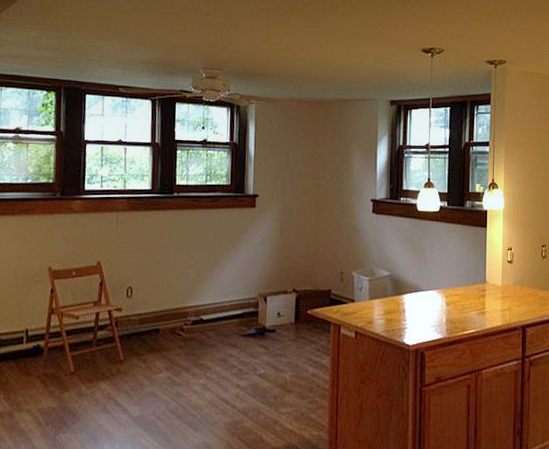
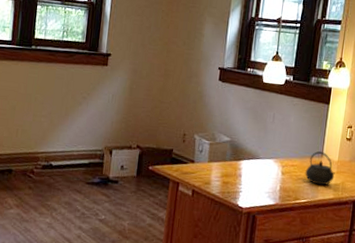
kettle: none [470,277,500,313] -> present [305,151,335,186]

